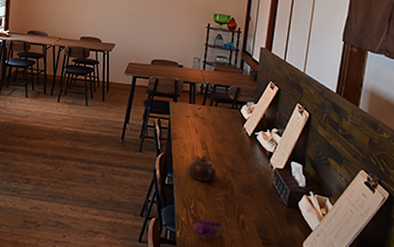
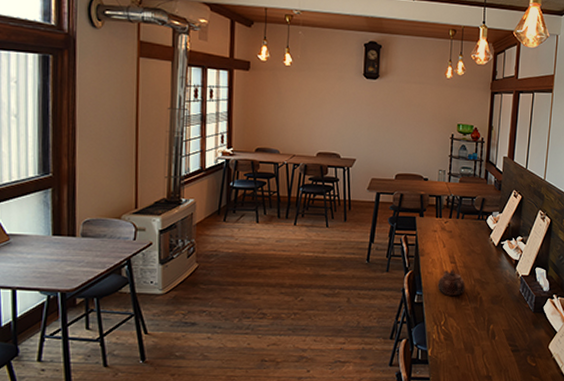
flower: present [193,219,228,239] -> none [445,333,479,354]

